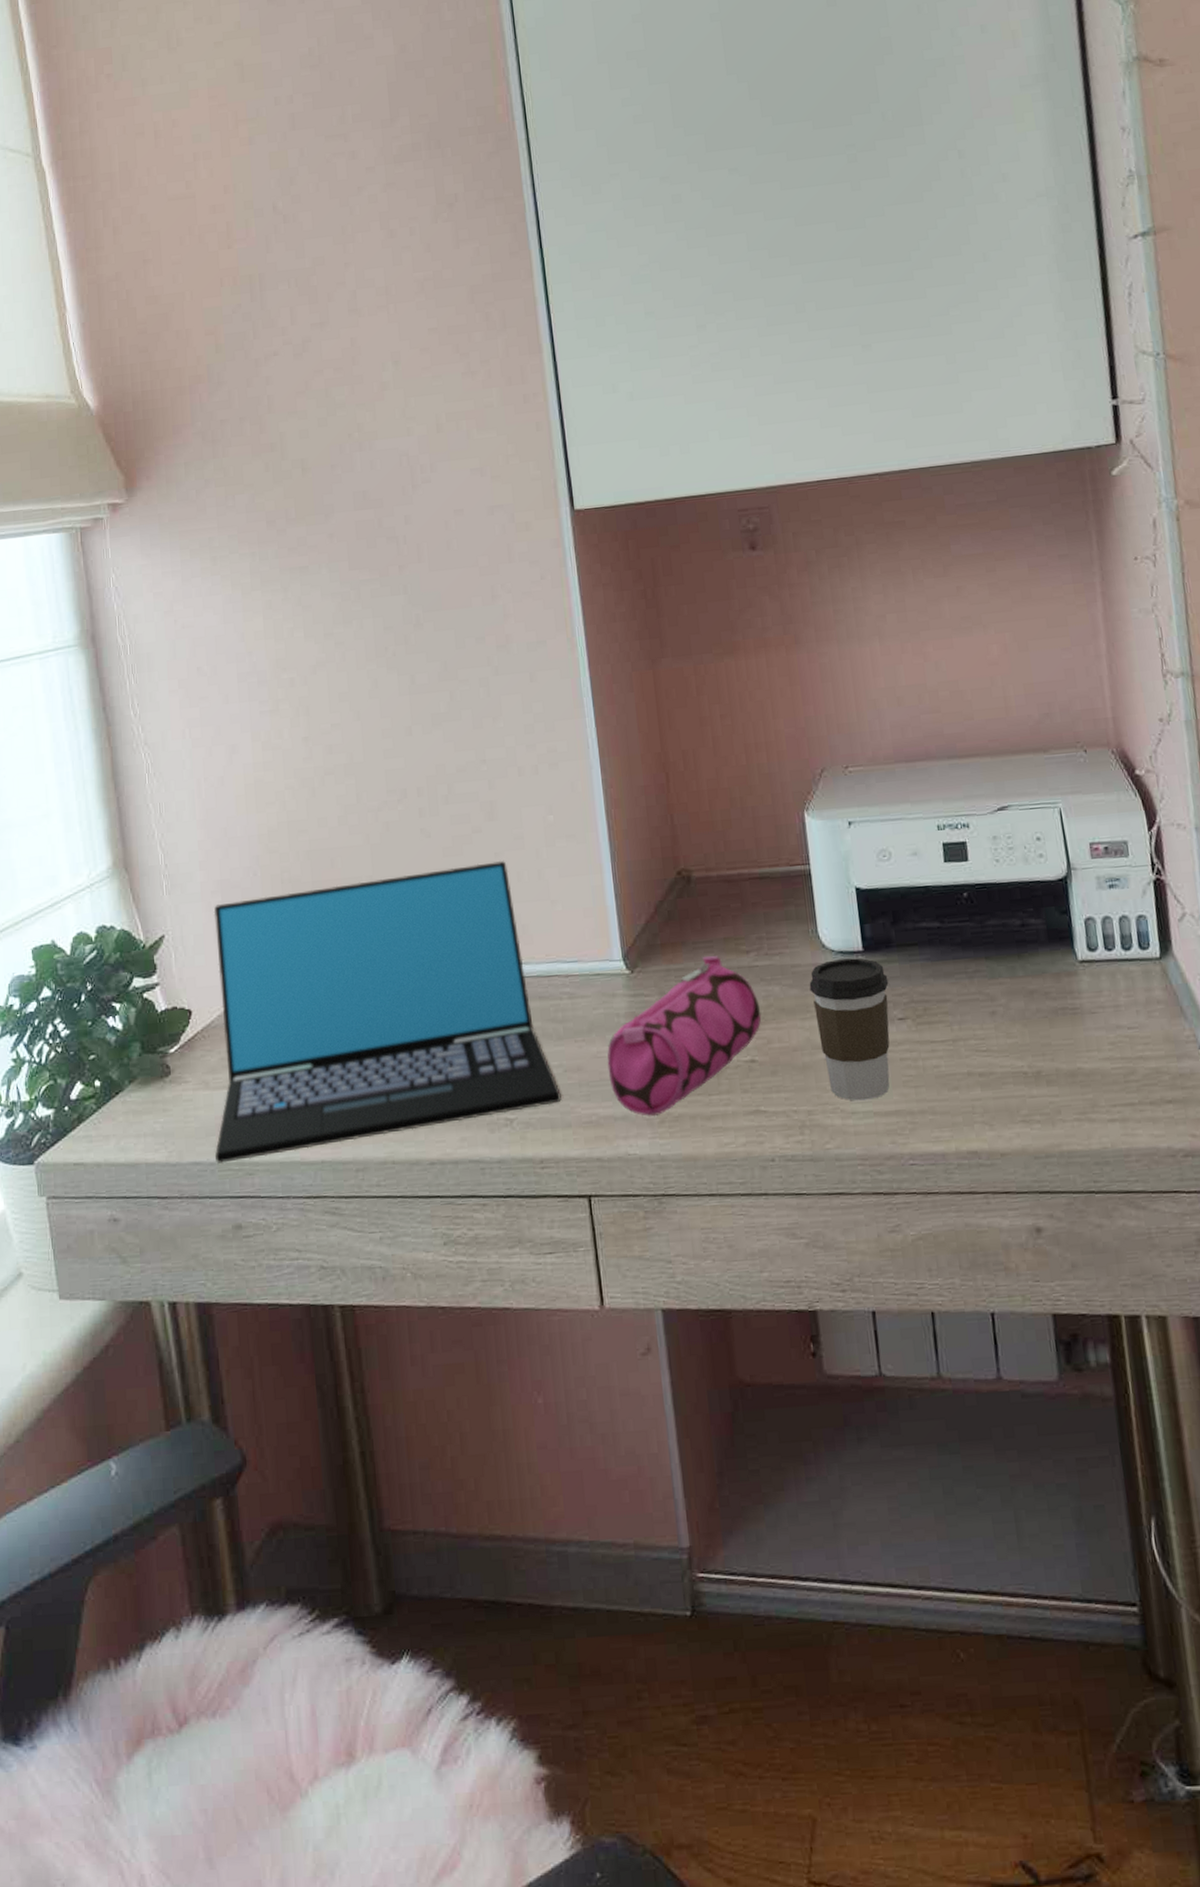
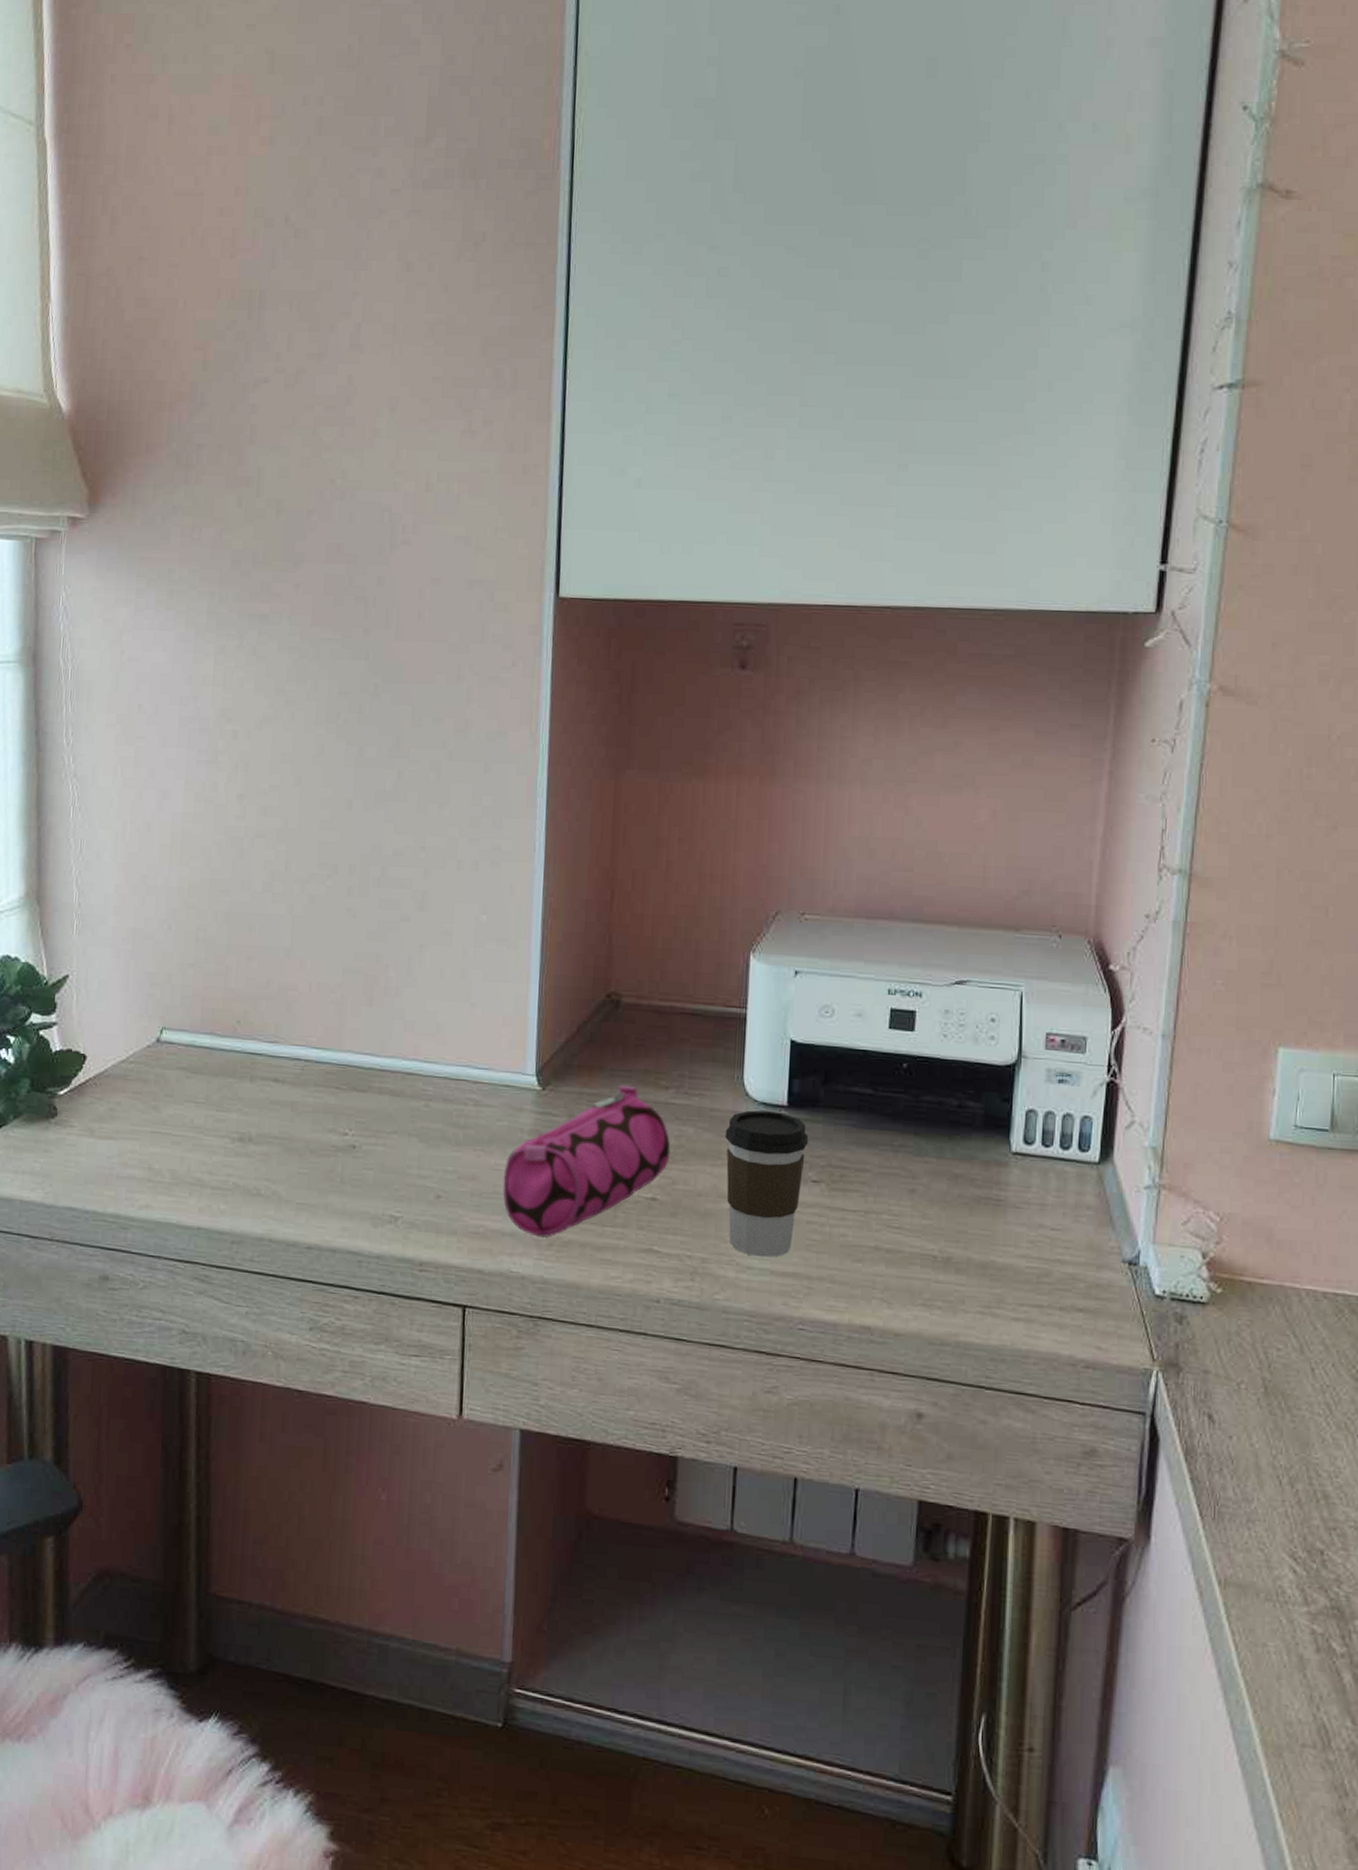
laptop: present [213,860,561,1163] -> none [90,952,451,1214]

